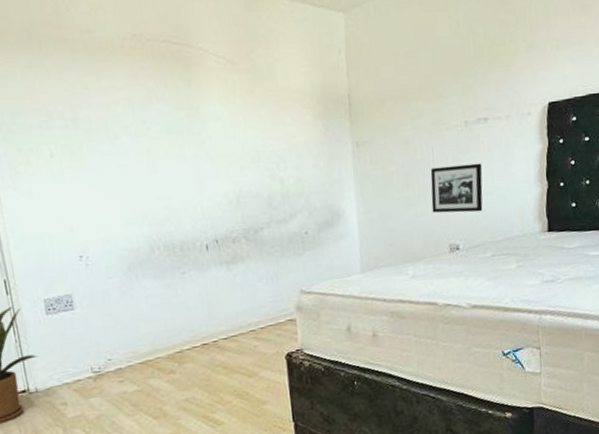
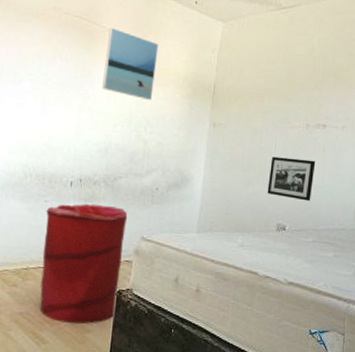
laundry hamper: none [186,262,291,400] -> present [40,203,128,324]
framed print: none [207,46,278,131] -> present [102,27,159,101]

